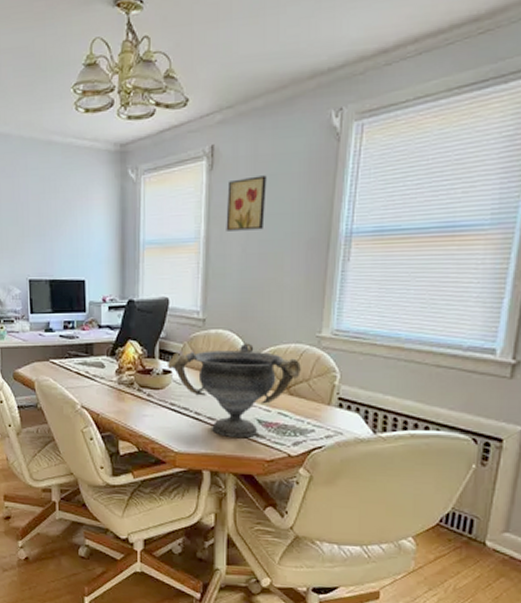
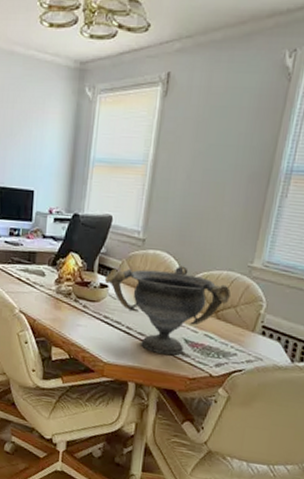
wall art: present [226,175,267,231] -> none [173,106,217,159]

